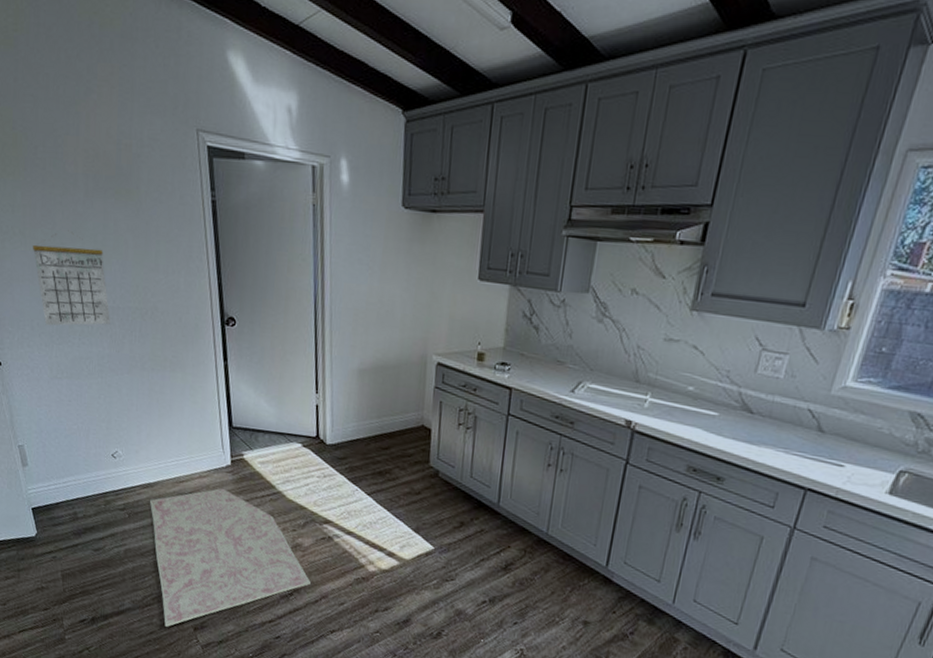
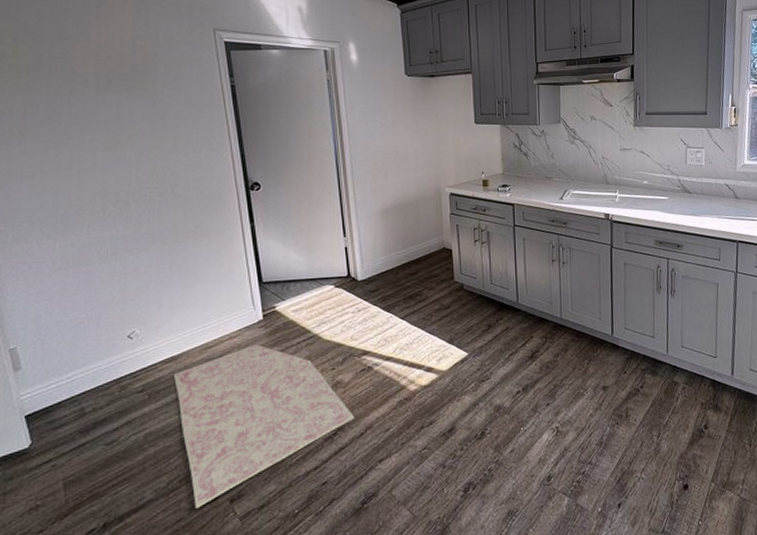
calendar: present [32,232,110,326] -> none [33,126,125,218]

